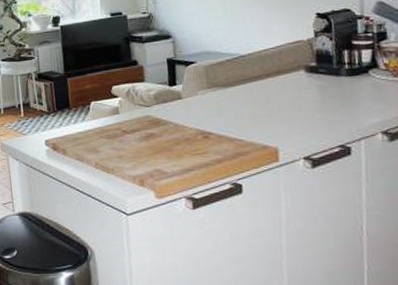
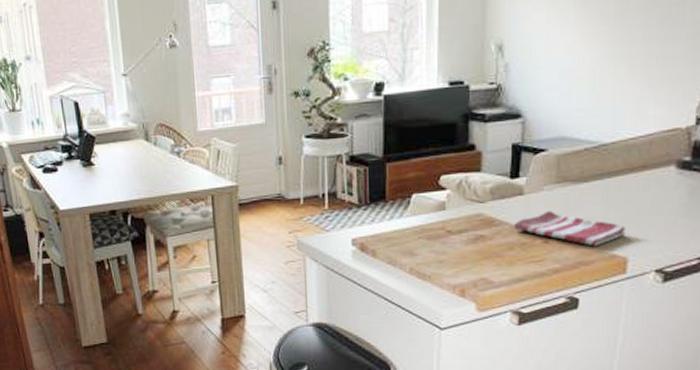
dish towel: none [178,110,273,140] -> present [514,210,626,247]

